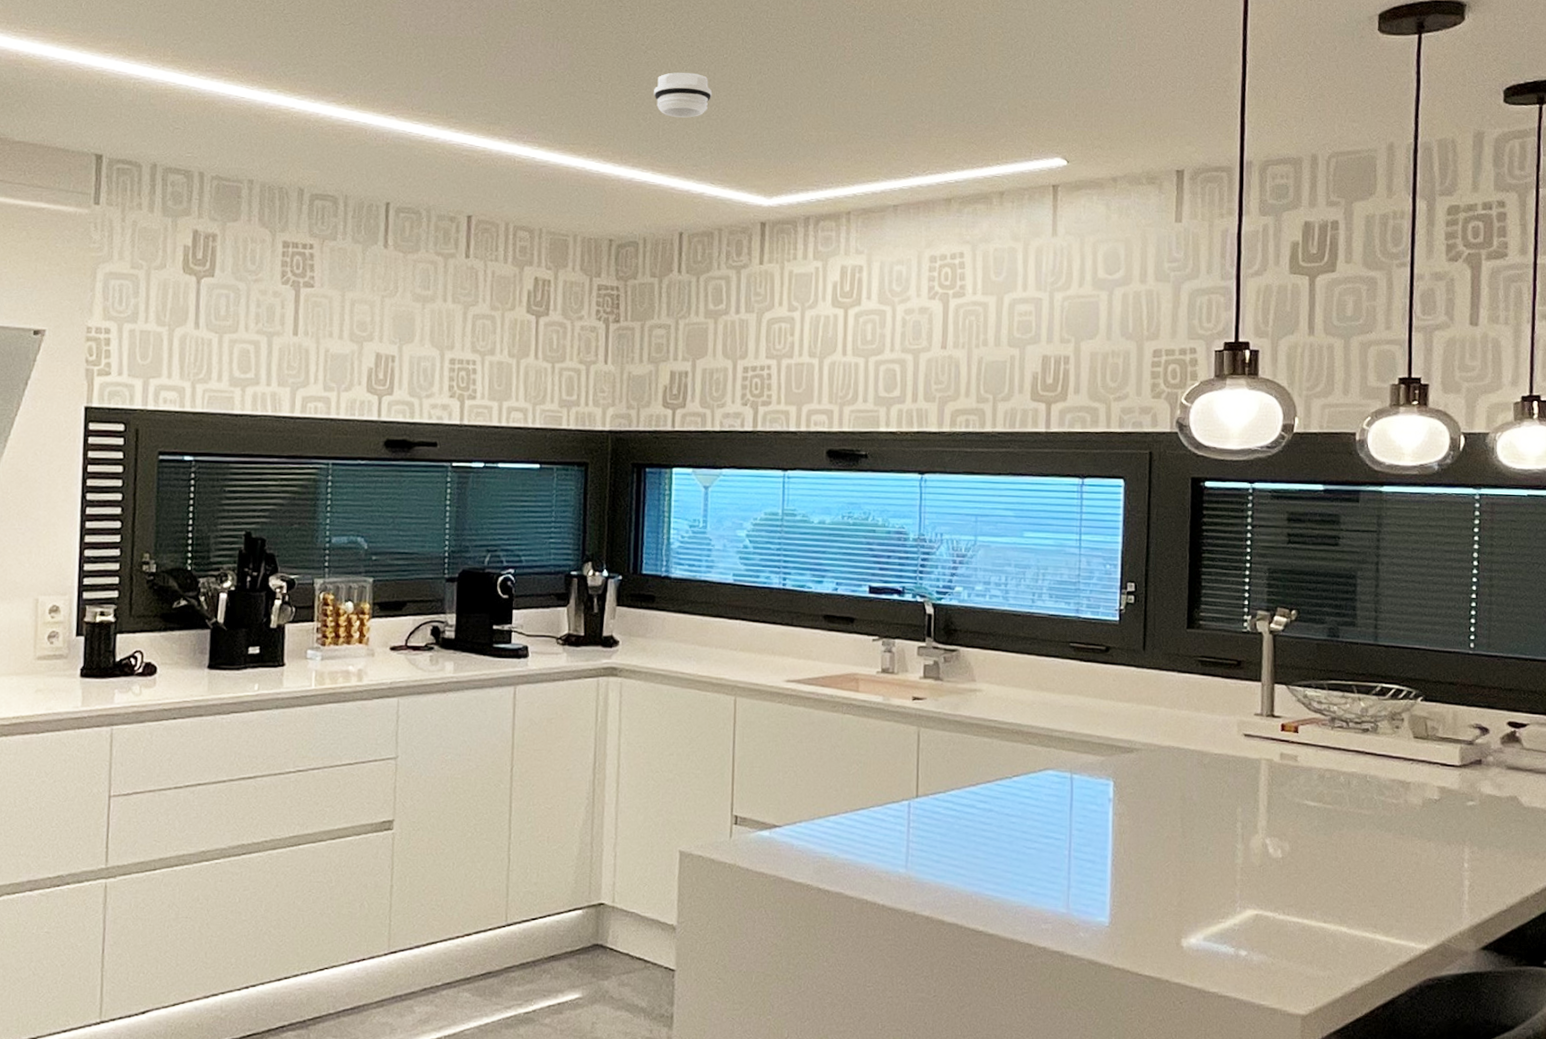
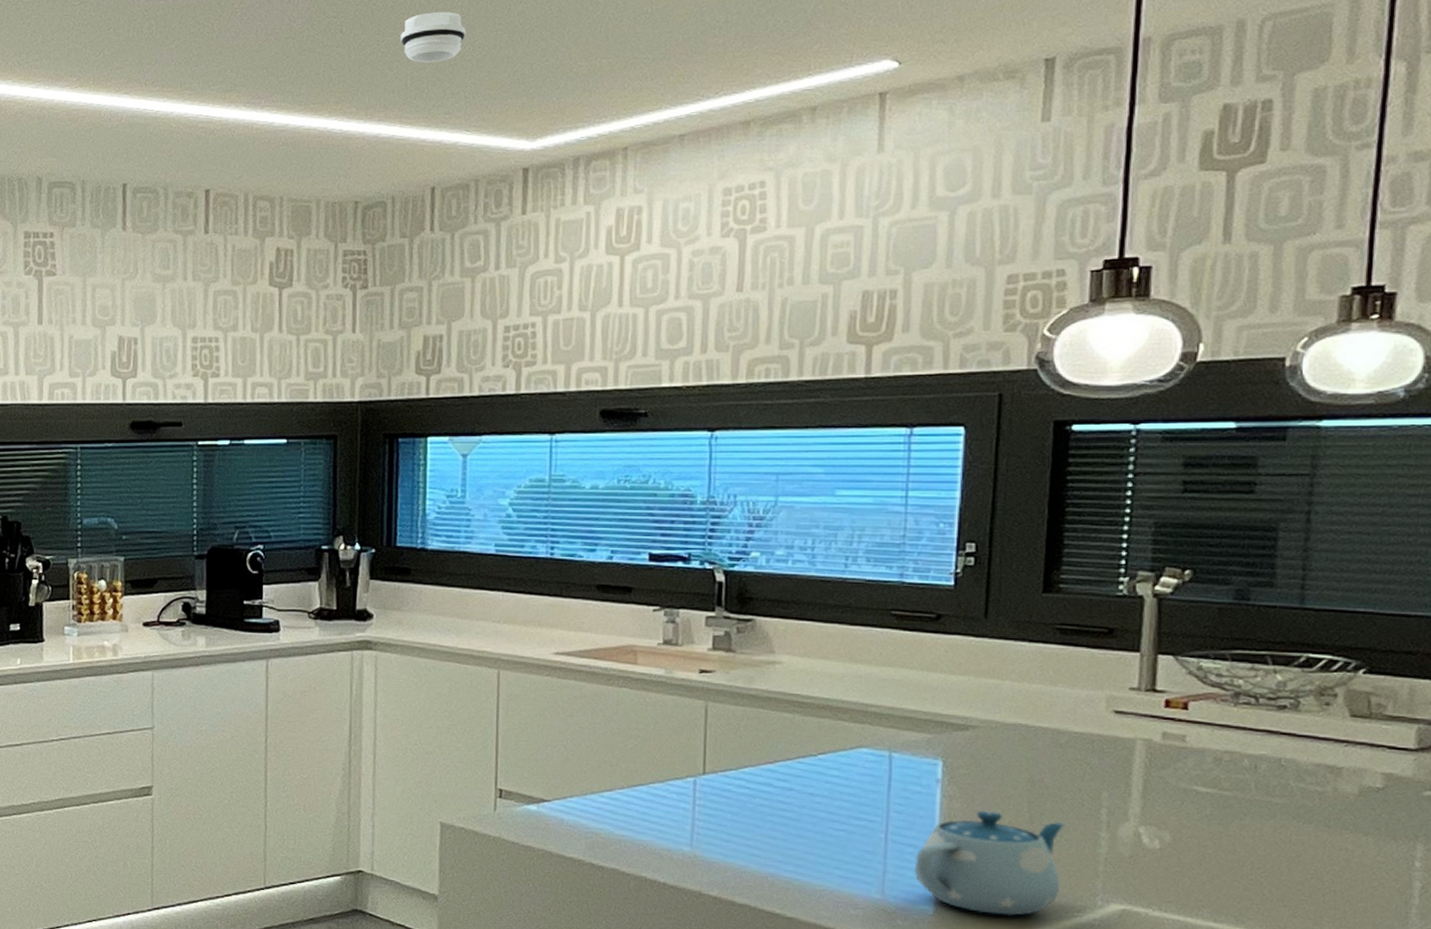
teapot: none [1092,826,1210,925] -> present [914,810,1065,917]

